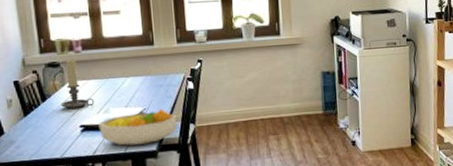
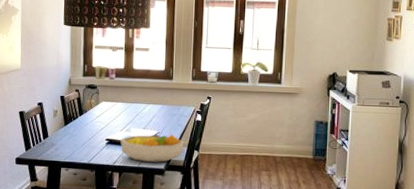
candle holder: present [60,59,95,109] -> none [93,84,120,124]

